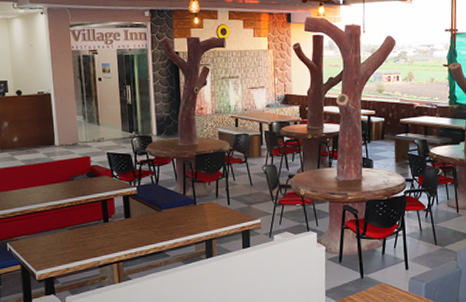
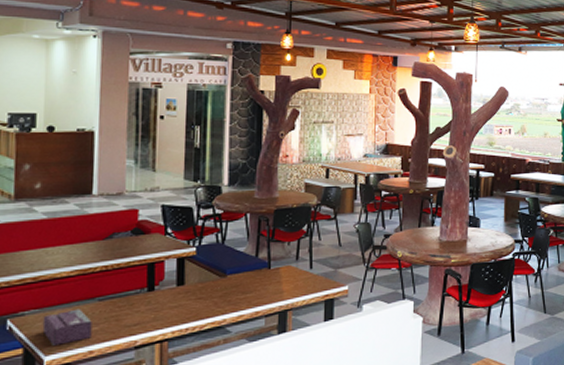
tissue box: none [31,235,67,263] -> present [42,309,92,345]

